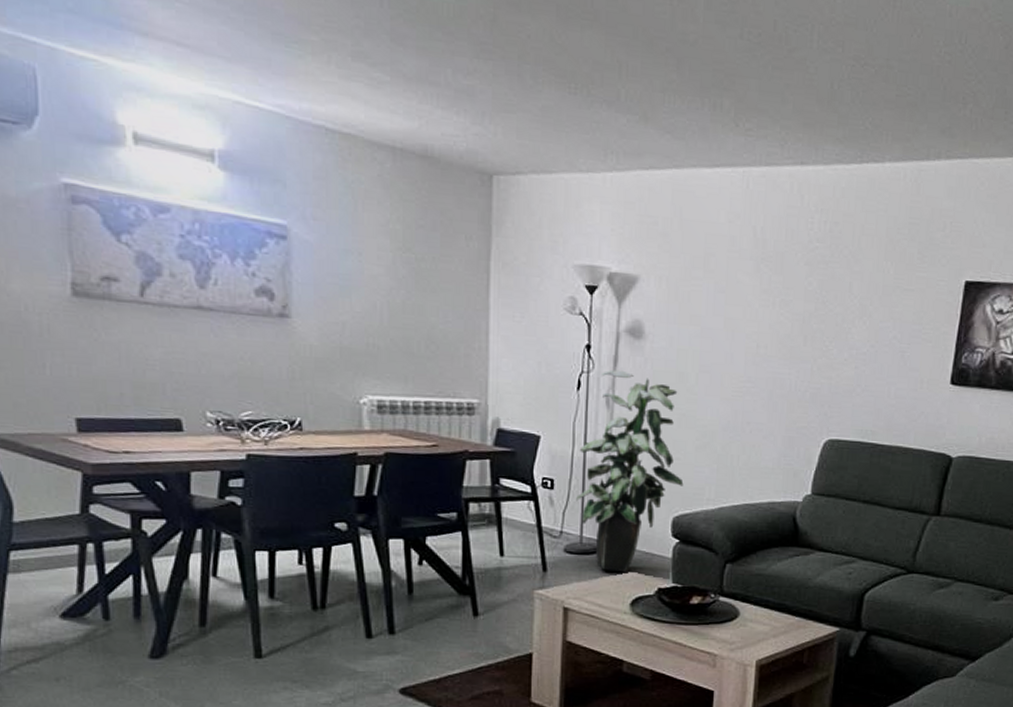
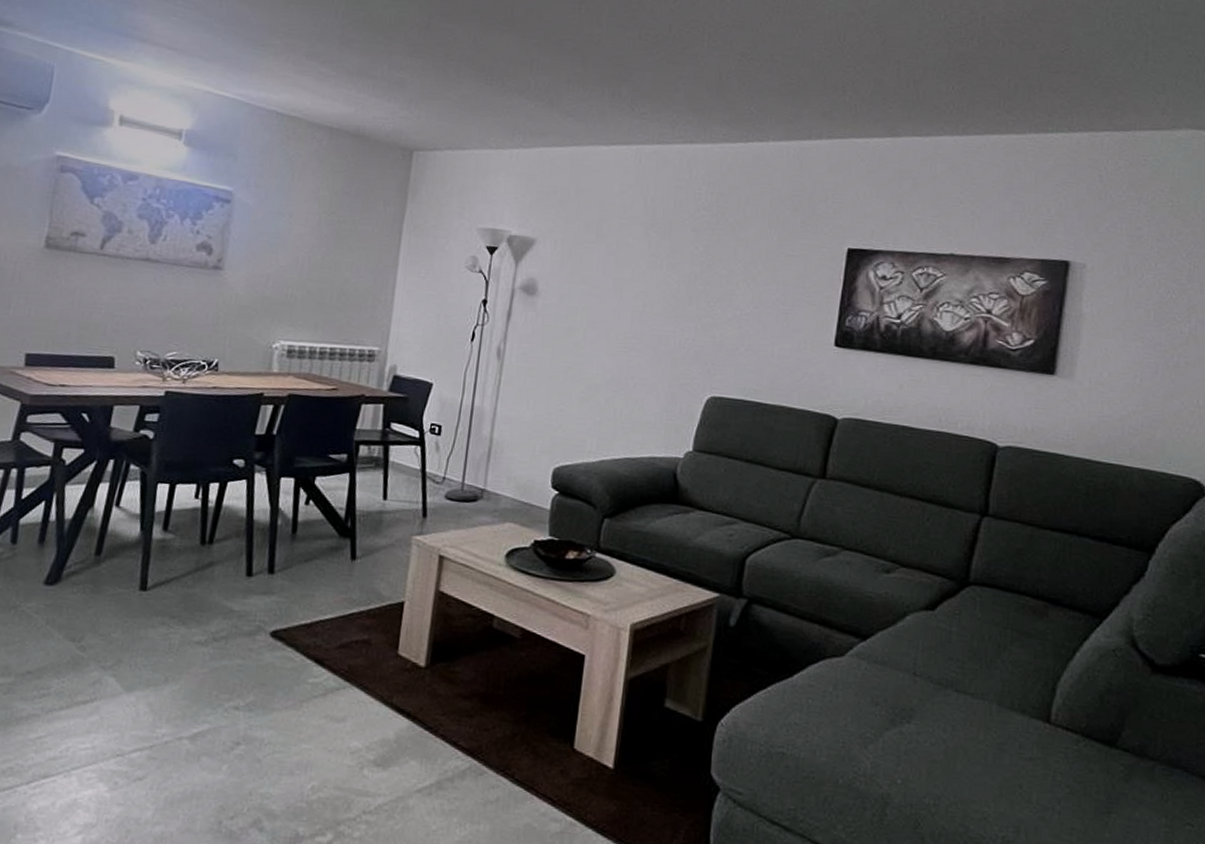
indoor plant: present [576,369,684,573] -> none [461,323,566,523]

